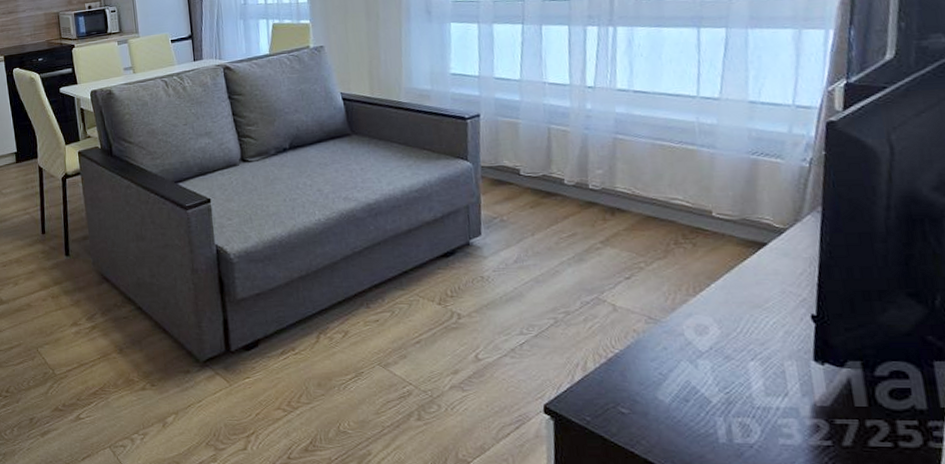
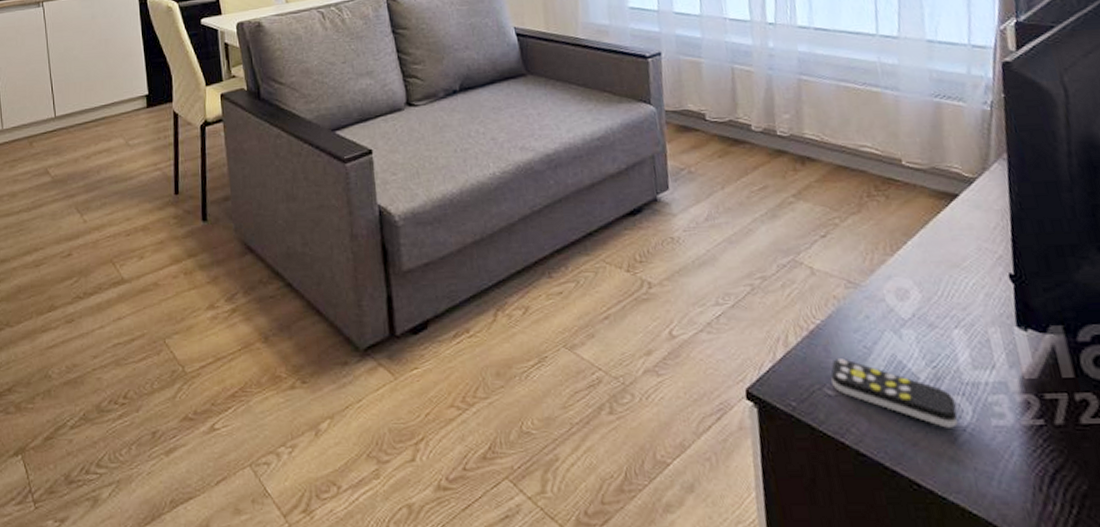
remote control: none [625,383,746,444] -> present [830,359,958,428]

